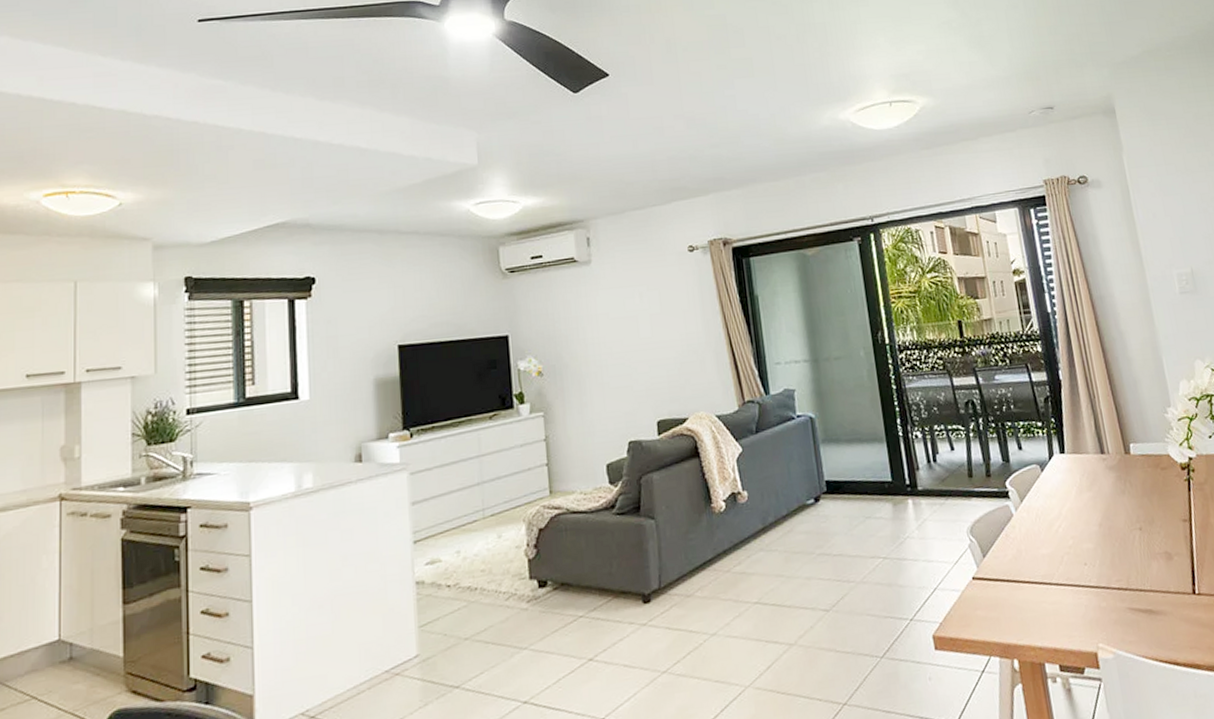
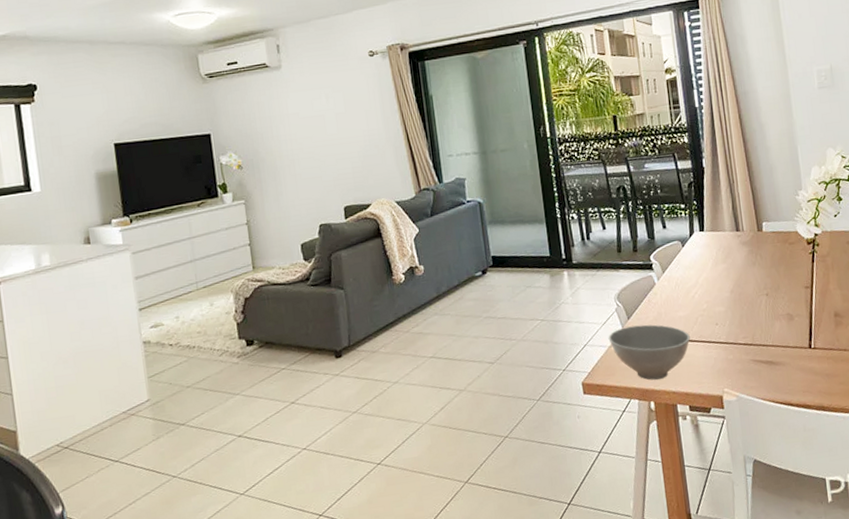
bowl: none [961,564,1056,633] -> present [608,324,690,380]

